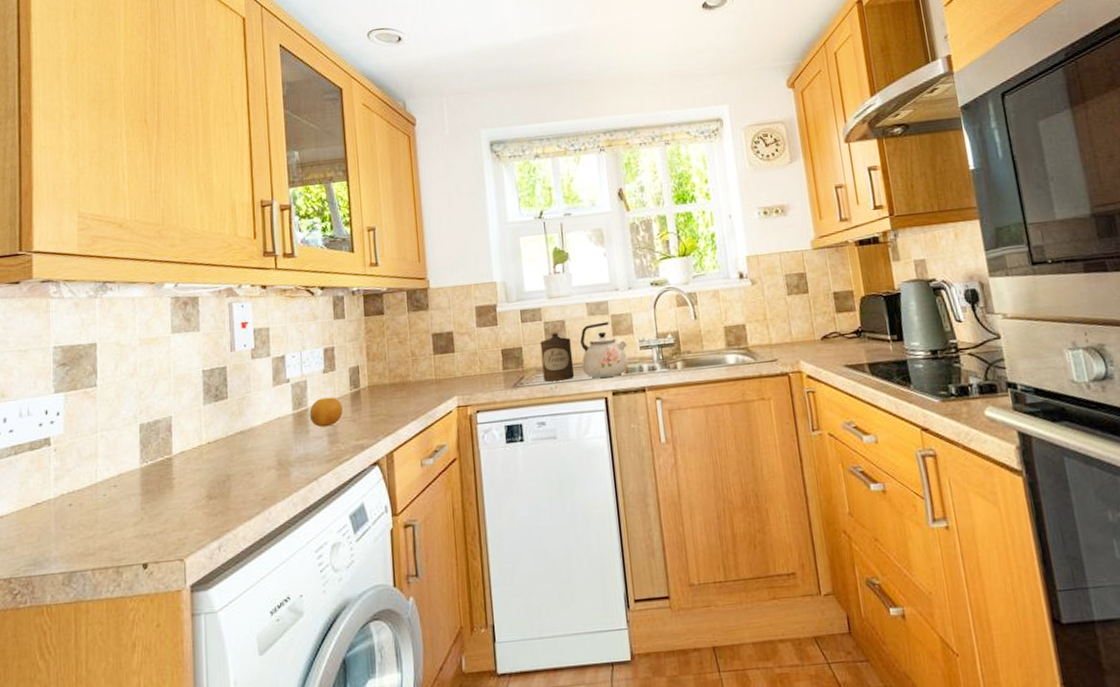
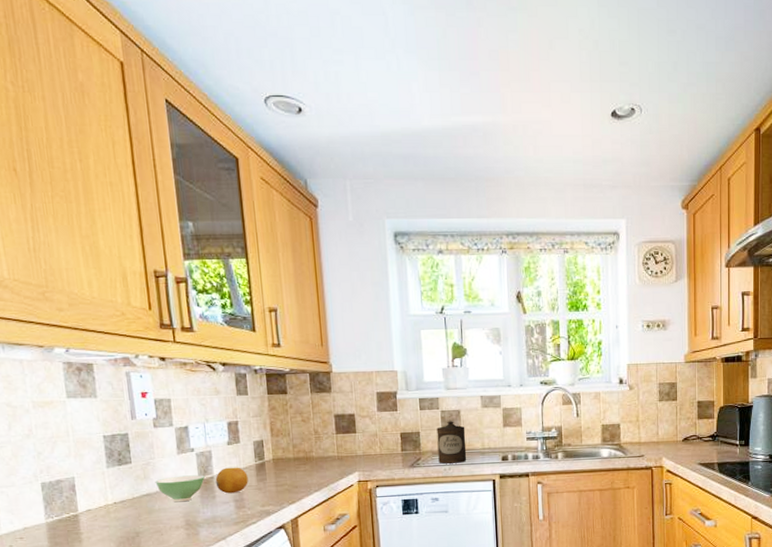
bowl: none [249,407,299,440] -> present [155,475,205,503]
kettle: present [580,322,628,378] -> none [473,414,516,463]

